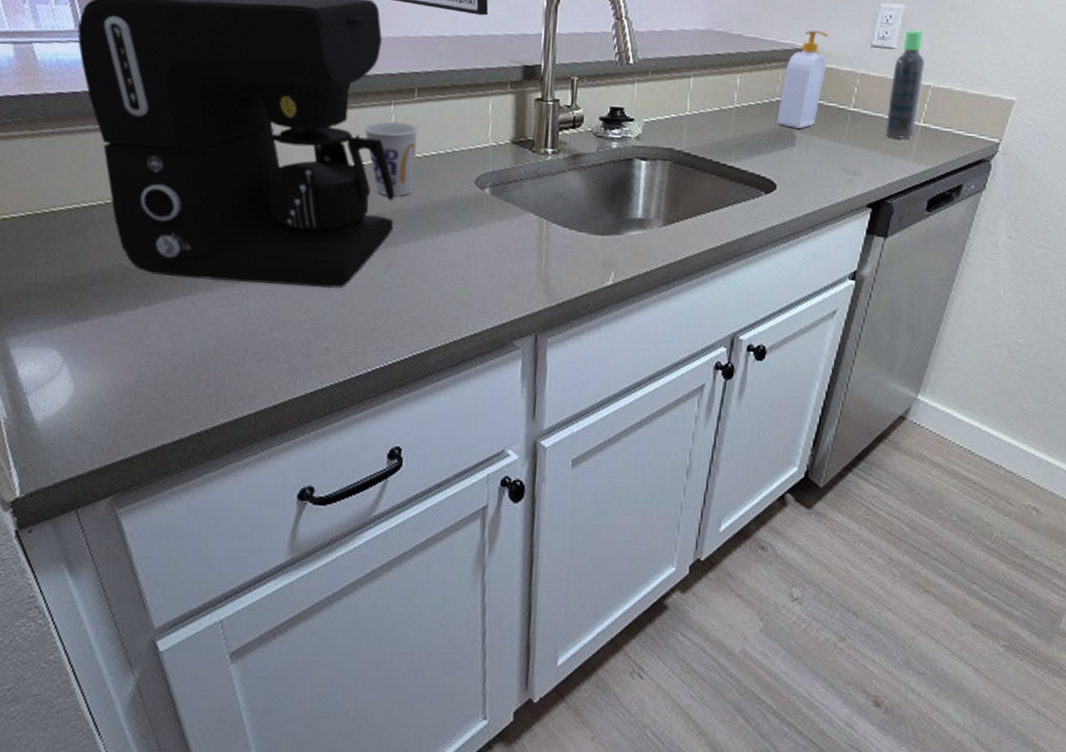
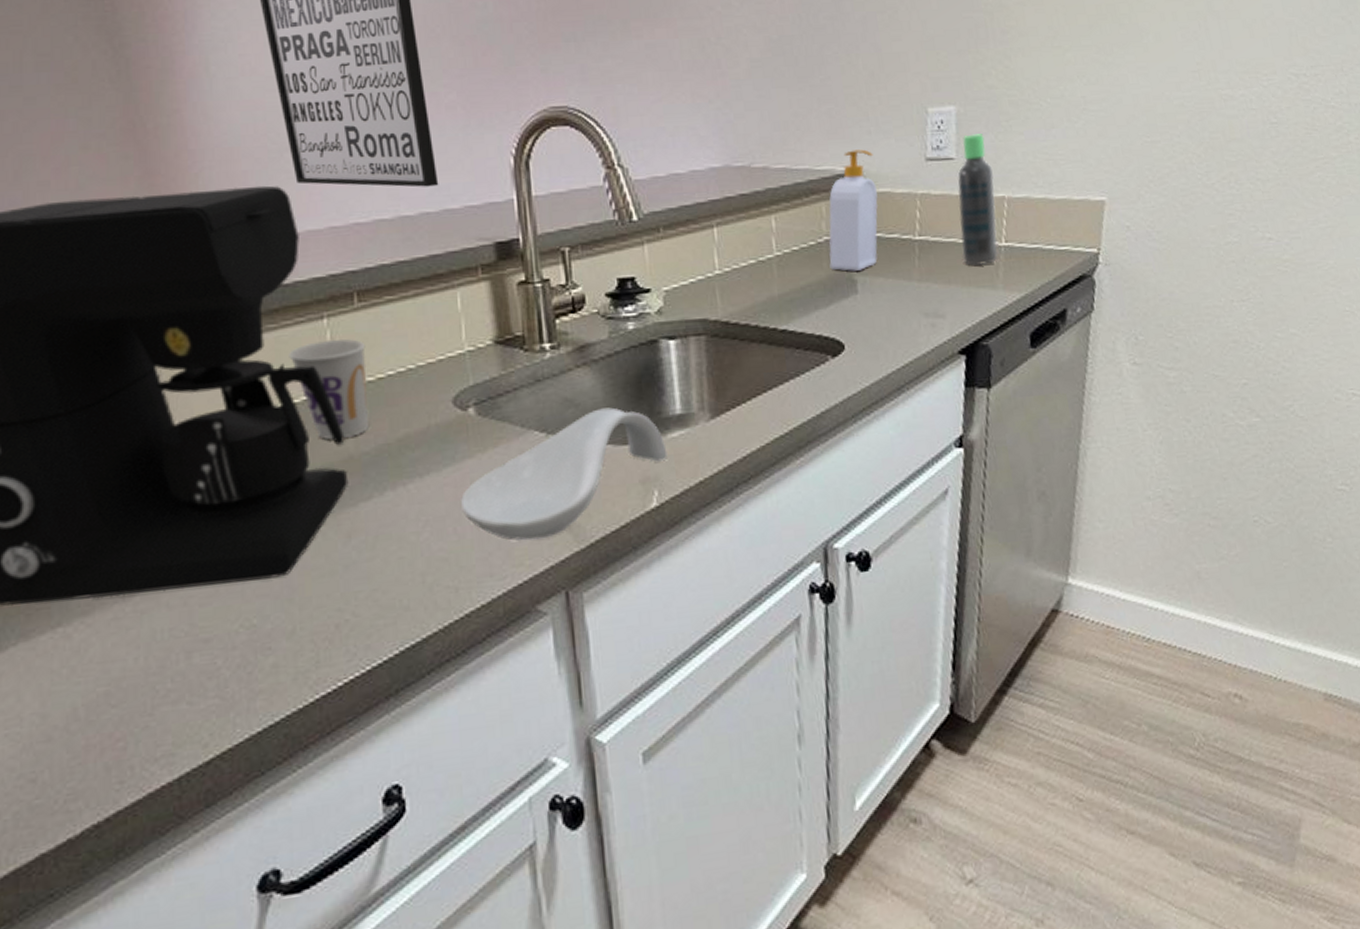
spoon rest: none [469,204,626,294] -> present [460,407,668,541]

